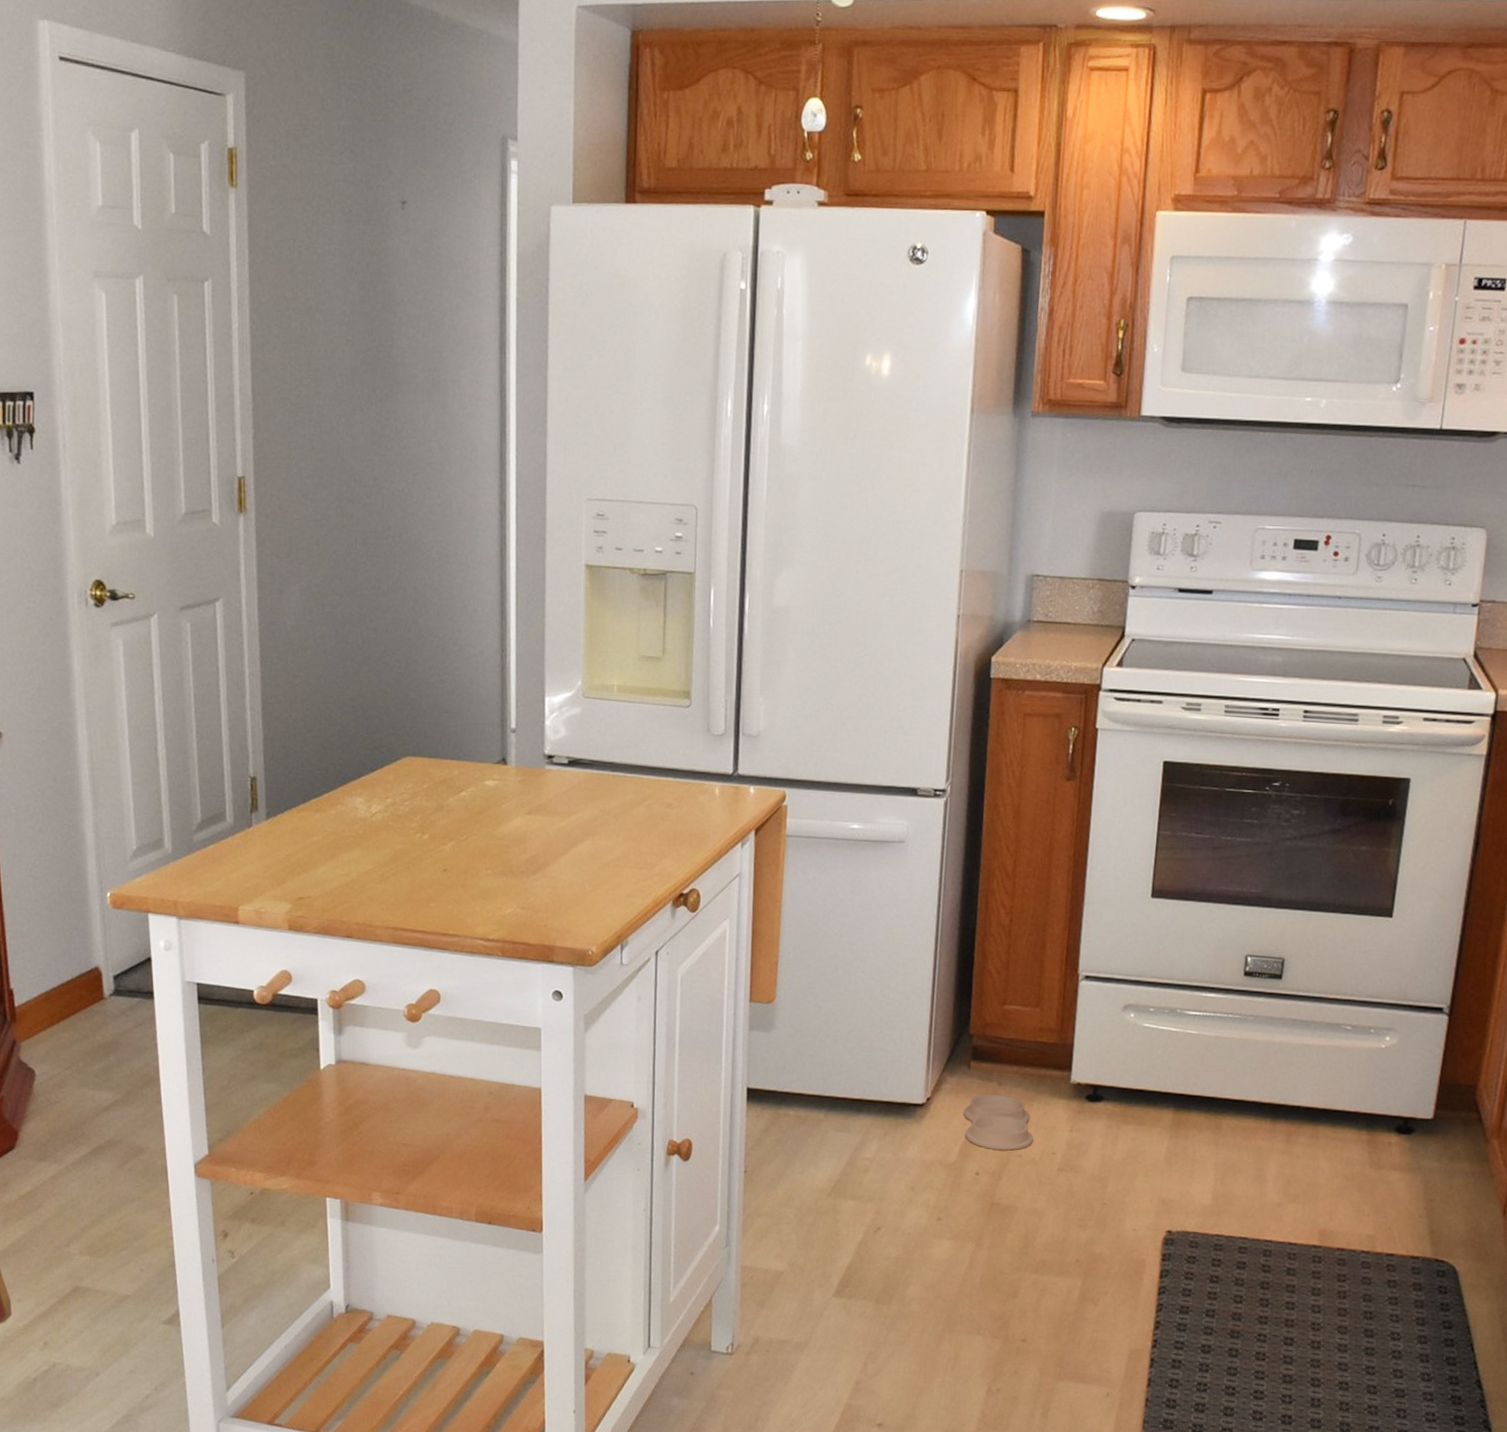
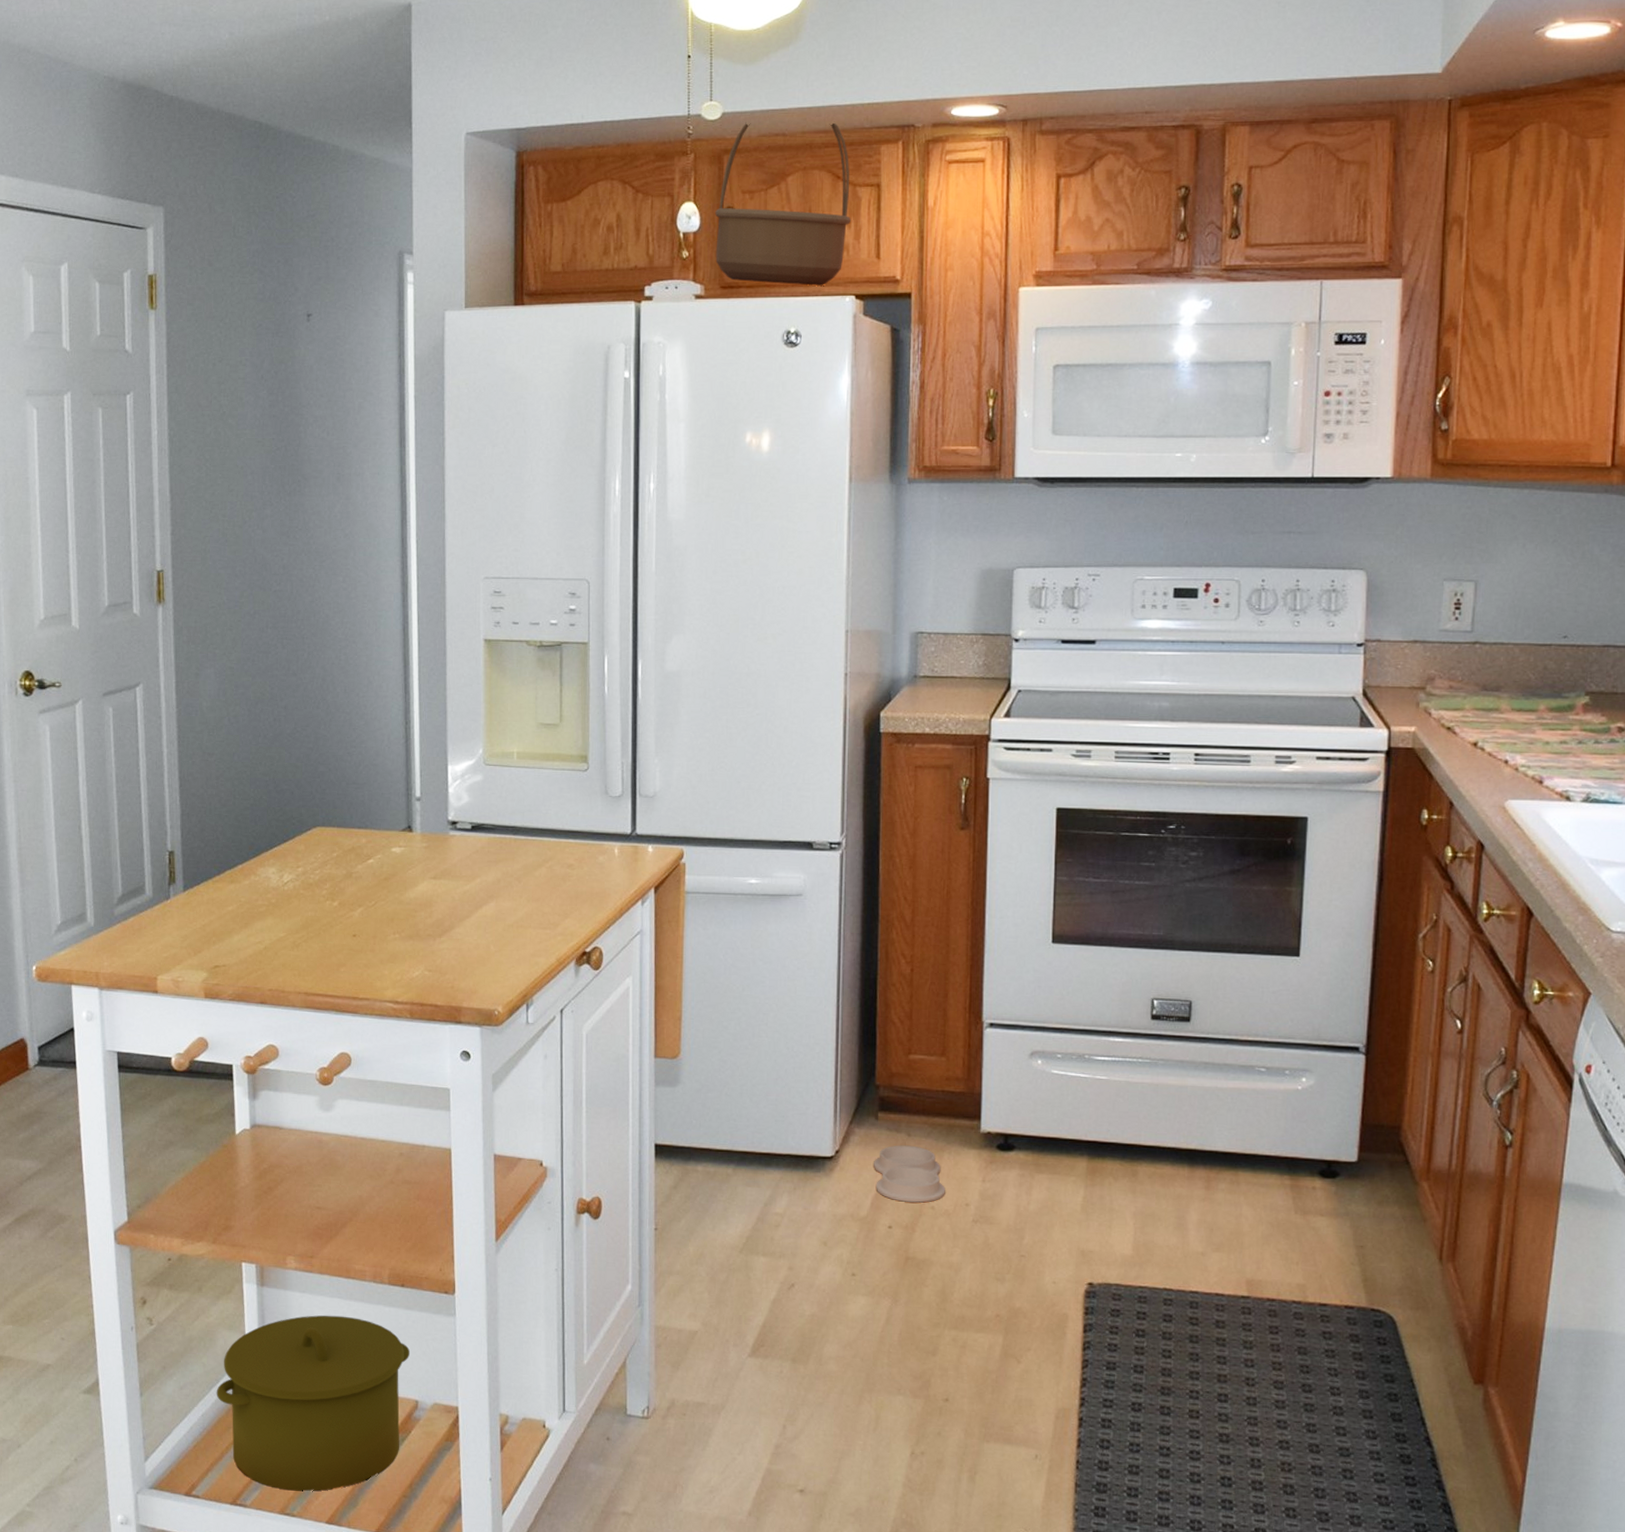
cooking pot: none [299,1250,496,1422] -> present [216,1315,410,1492]
basket: none [841,11,987,198] -> present [715,121,852,286]

